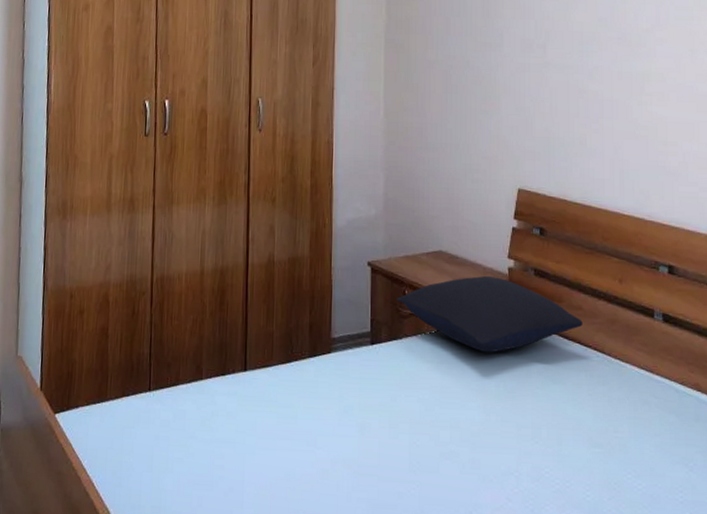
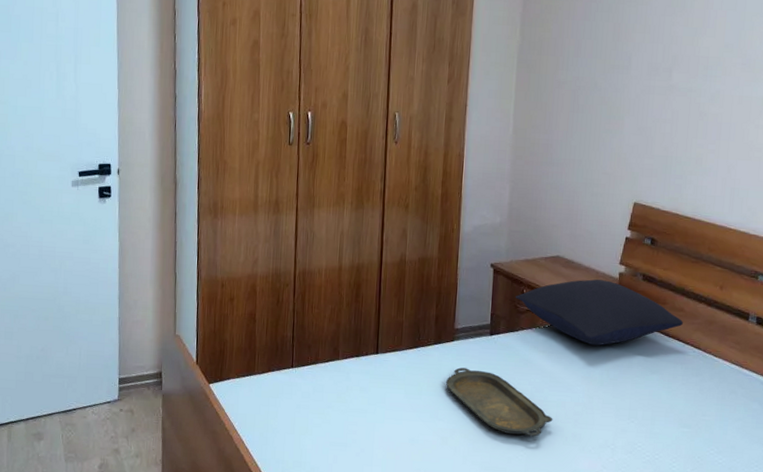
serving tray: none [324,384,447,465] -> present [446,367,553,437]

